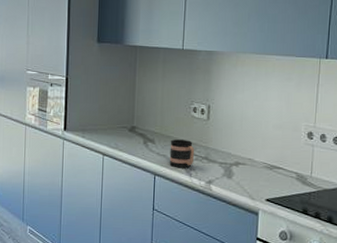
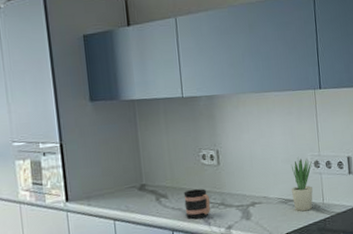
potted plant: none [278,124,305,181] -> present [290,156,313,212]

